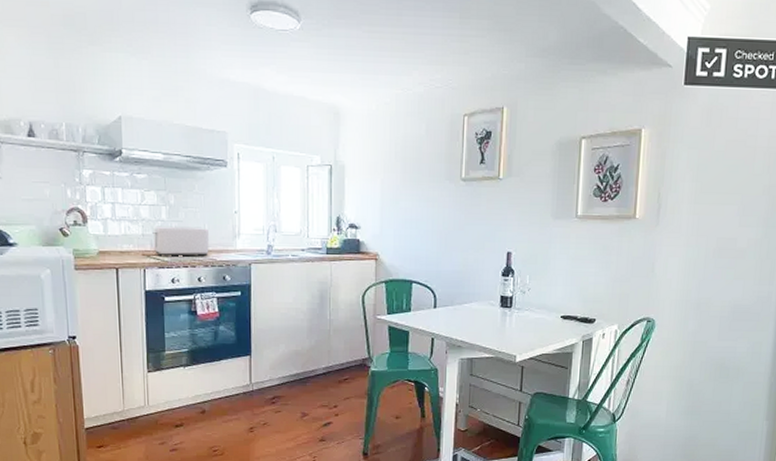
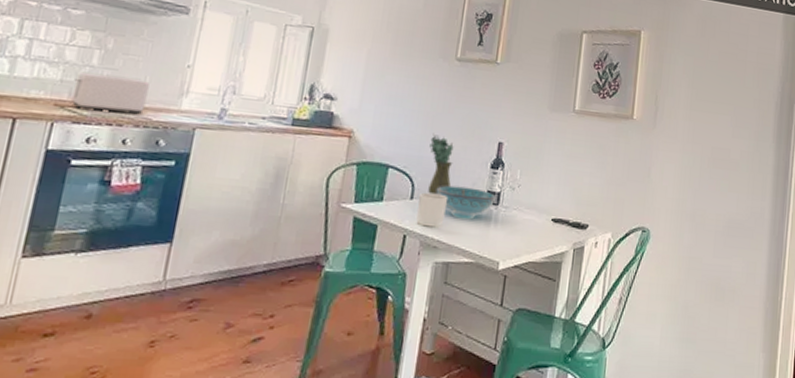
mug: none [441,301,467,330] -> present [416,192,449,228]
vase: none [445,249,469,303] -> present [428,133,454,195]
bowl: none [455,294,509,322] -> present [436,185,497,220]

